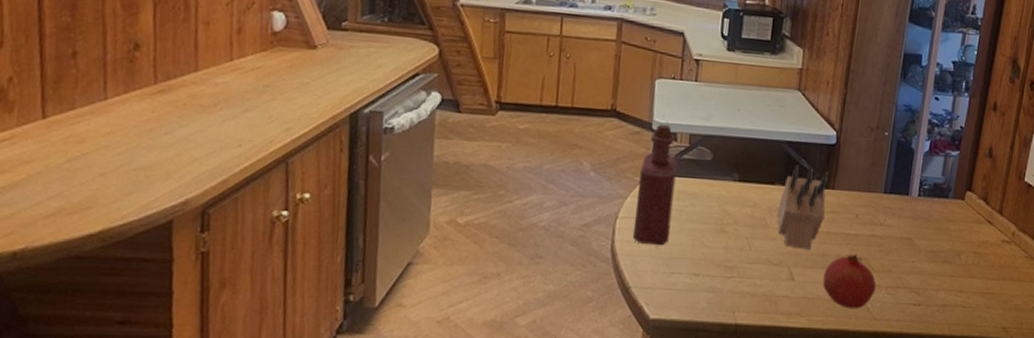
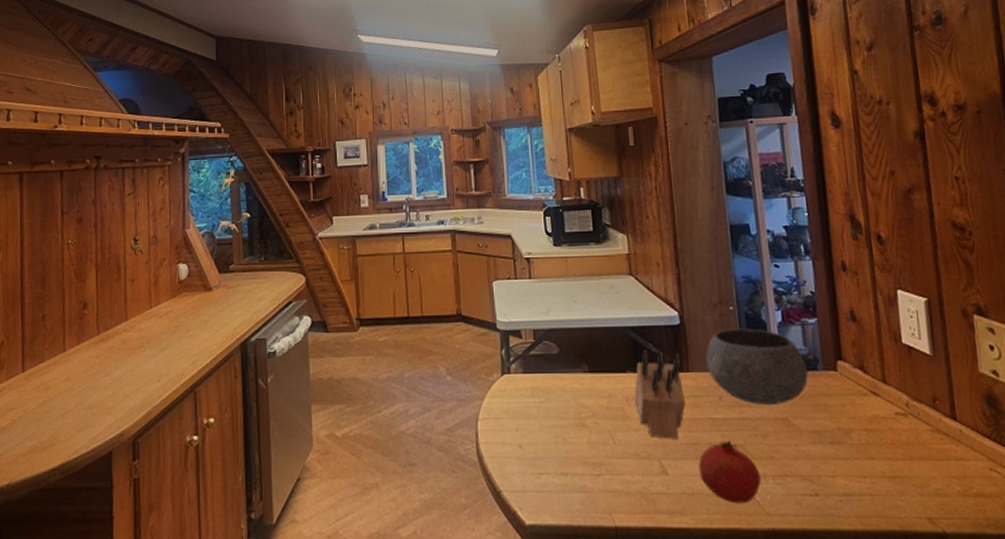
bottle: present [632,124,678,246] -> none [492,323,531,446]
bowl: none [851,153,940,226] -> present [706,328,808,406]

